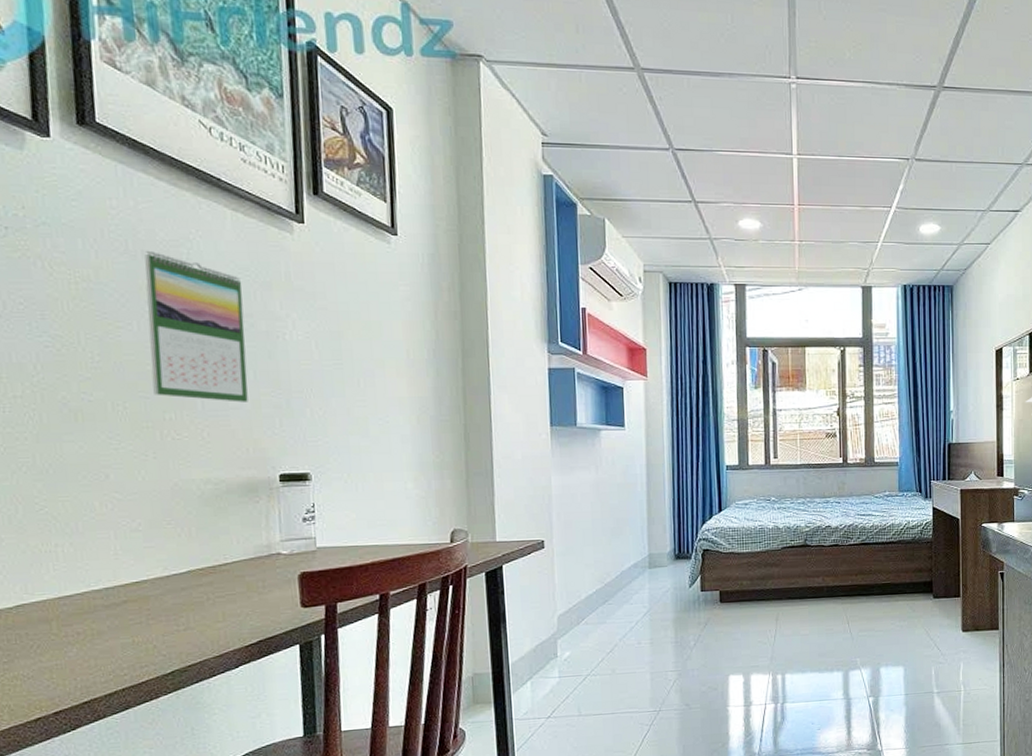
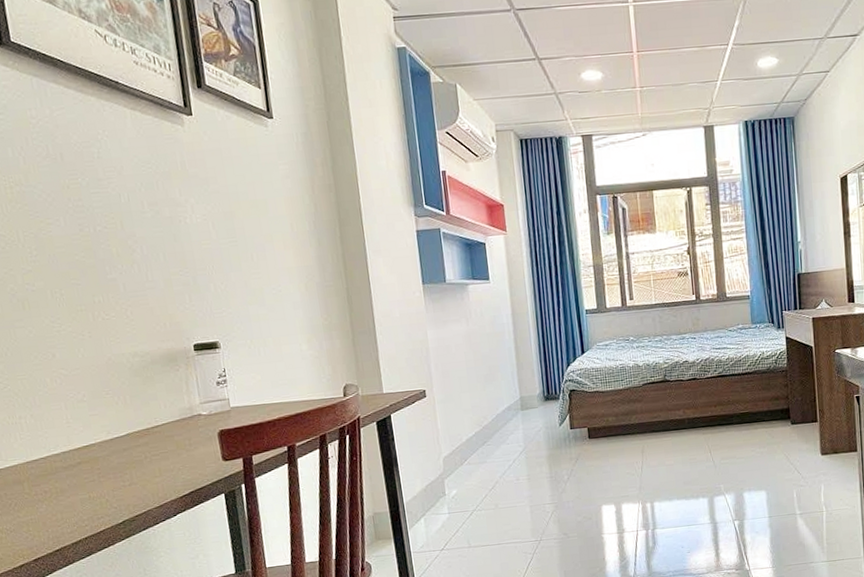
calendar: present [144,250,248,402] -> none [62,152,161,283]

